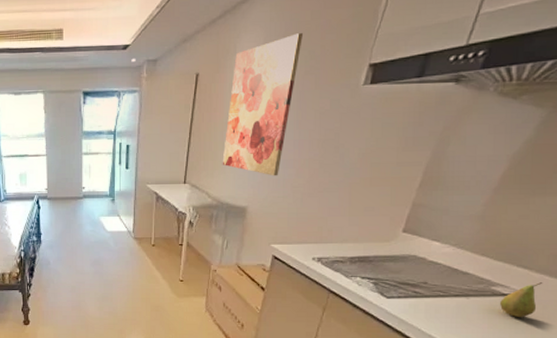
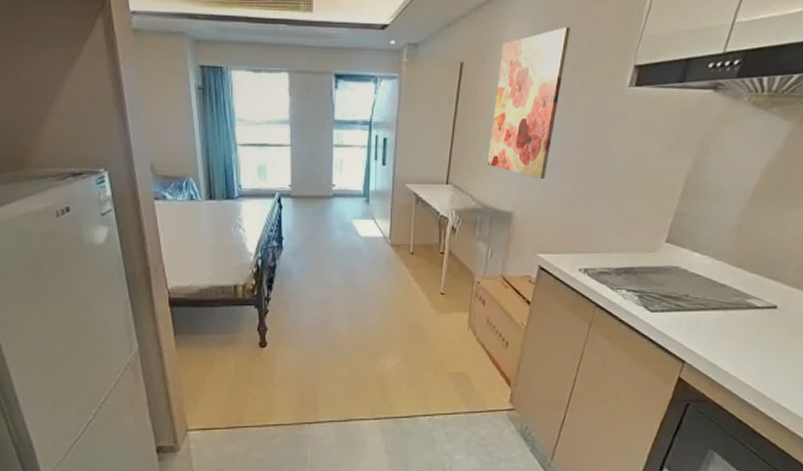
fruit: present [499,282,543,317] -> none [753,295,792,330]

